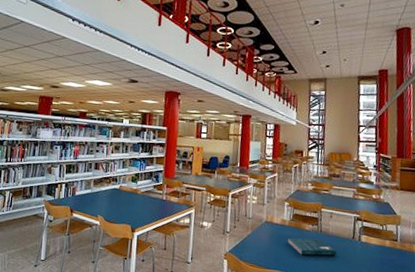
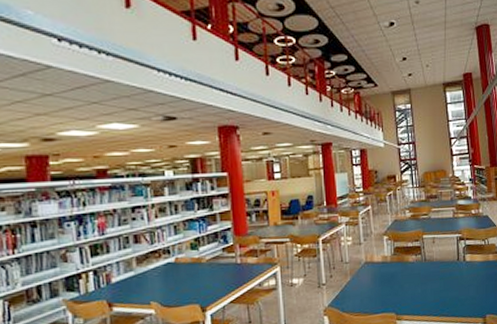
book: present [288,238,337,256] -> none [392,268,443,290]

